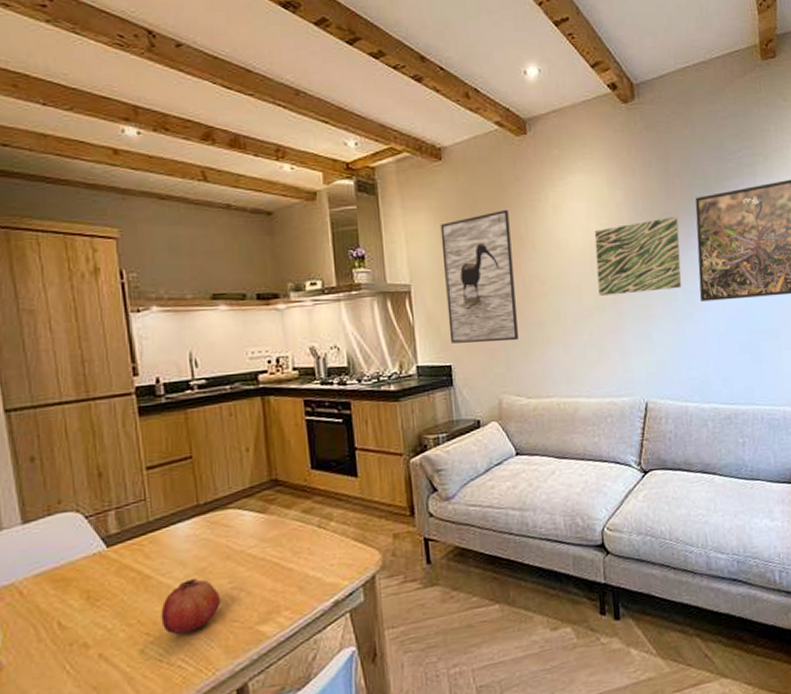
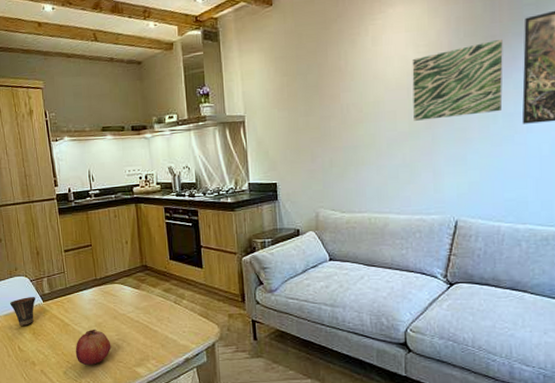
cup: none [44,541,95,589] -> present [9,297,36,326]
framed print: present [440,209,518,343] -> none [270,45,335,165]

